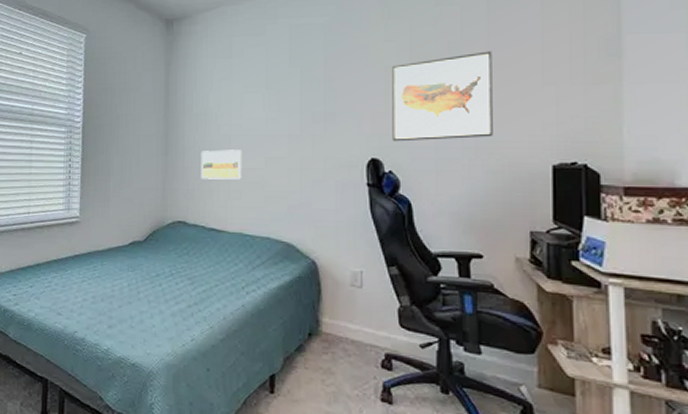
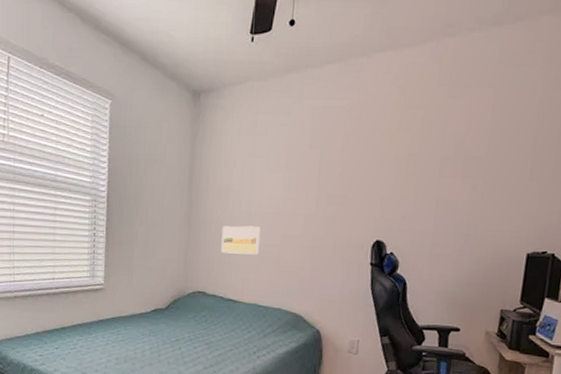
wall art: present [392,51,493,142] -> none [396,146,492,226]

